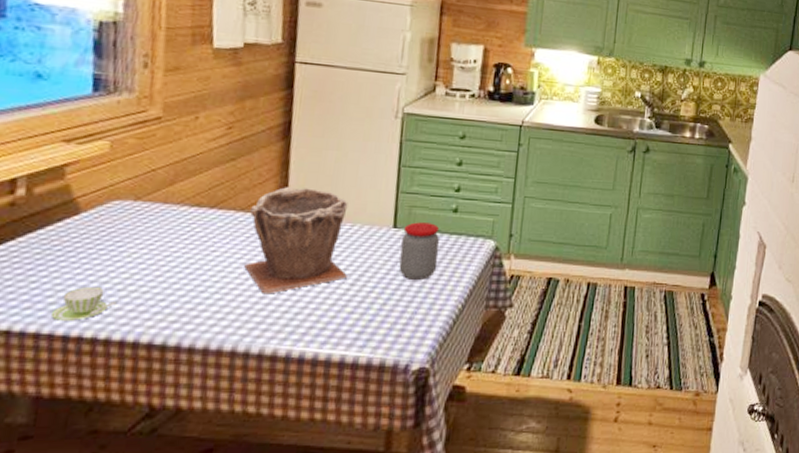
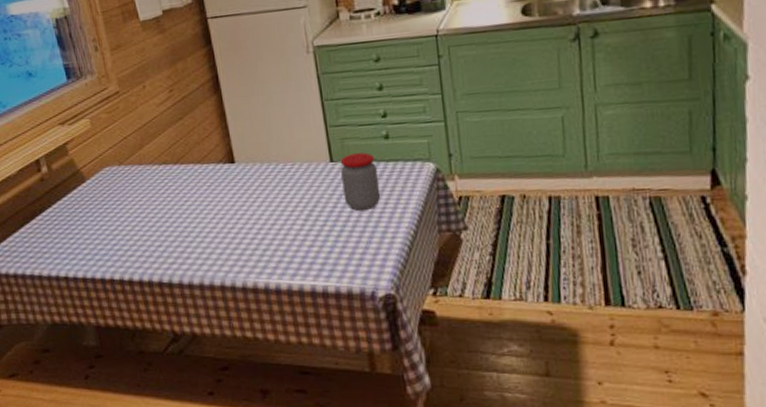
cup: present [50,286,116,321] -> none [88,238,129,267]
plant pot: present [244,187,348,293] -> none [205,134,299,234]

